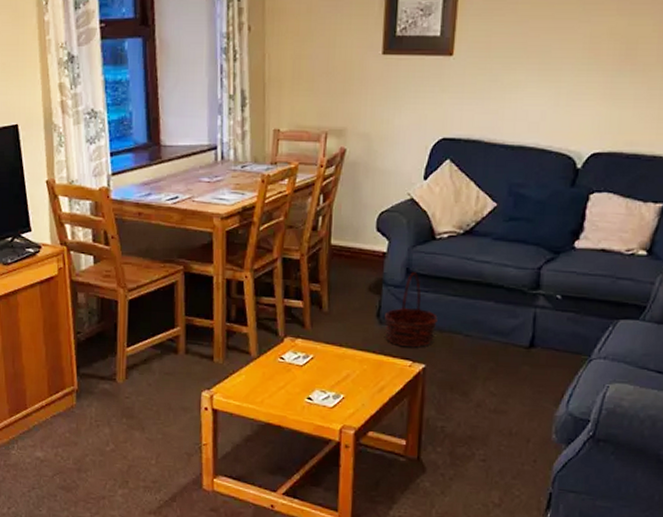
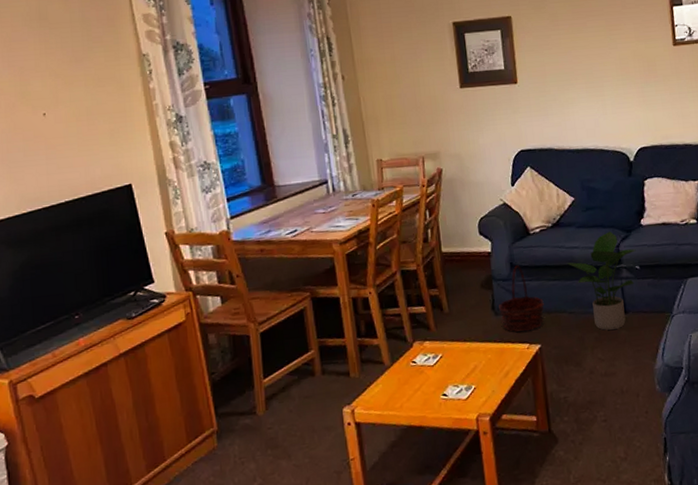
potted plant: none [474,250,561,363] -> present [567,231,636,330]

